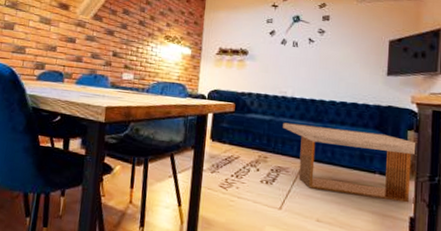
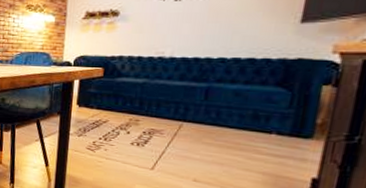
coffee table: present [283,122,416,203] -> none [158,84,334,164]

